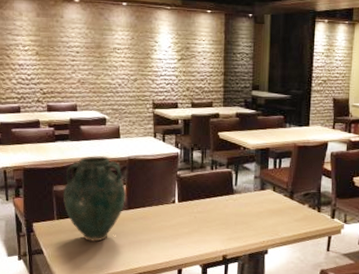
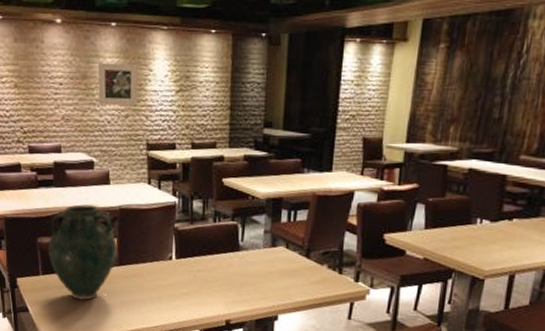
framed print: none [110,35,145,71] -> present [98,62,138,106]

